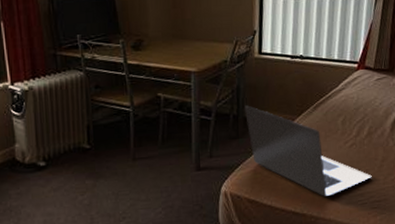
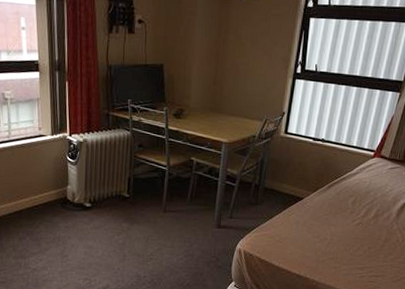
laptop: present [245,105,372,197] -> none [266,177,373,266]

